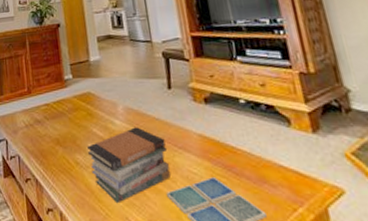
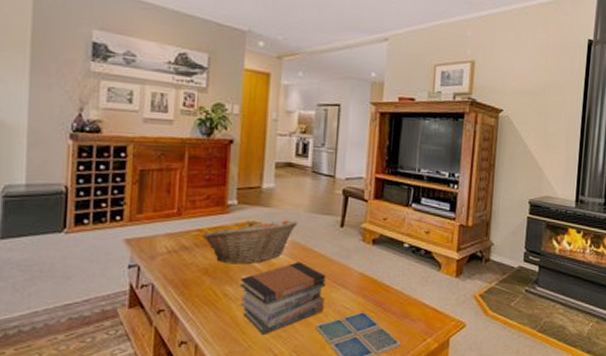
fruit basket: none [50,87,128,134] -> present [203,220,298,264]

